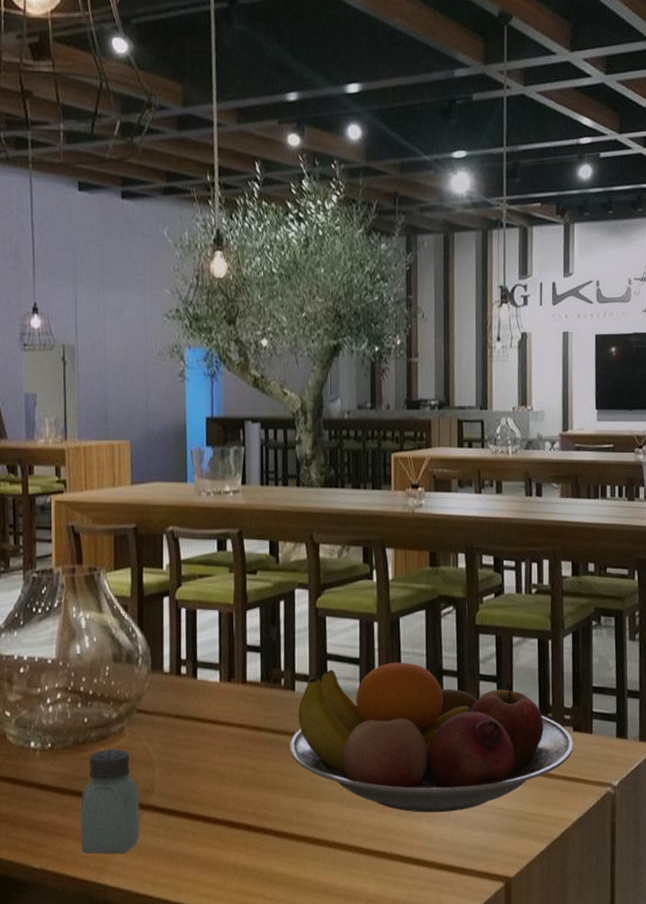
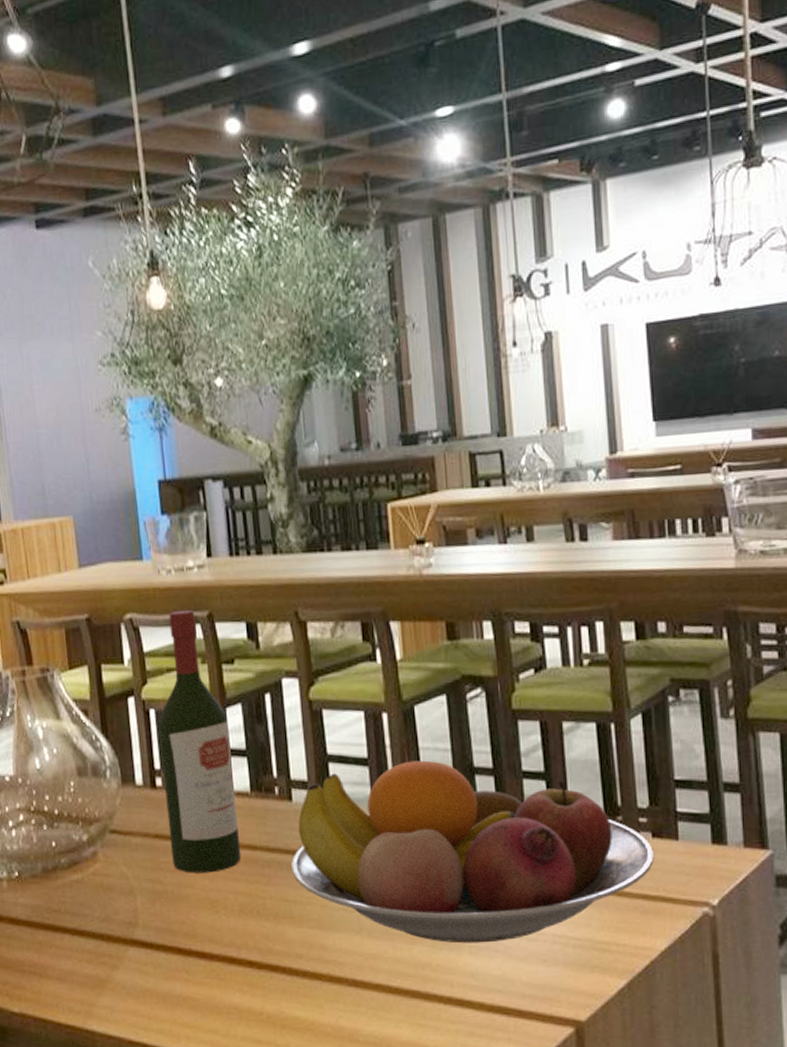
saltshaker: present [80,749,140,854] -> none [57,876,127,996]
wine bottle: none [187,527,249,749] -> present [158,610,242,873]

